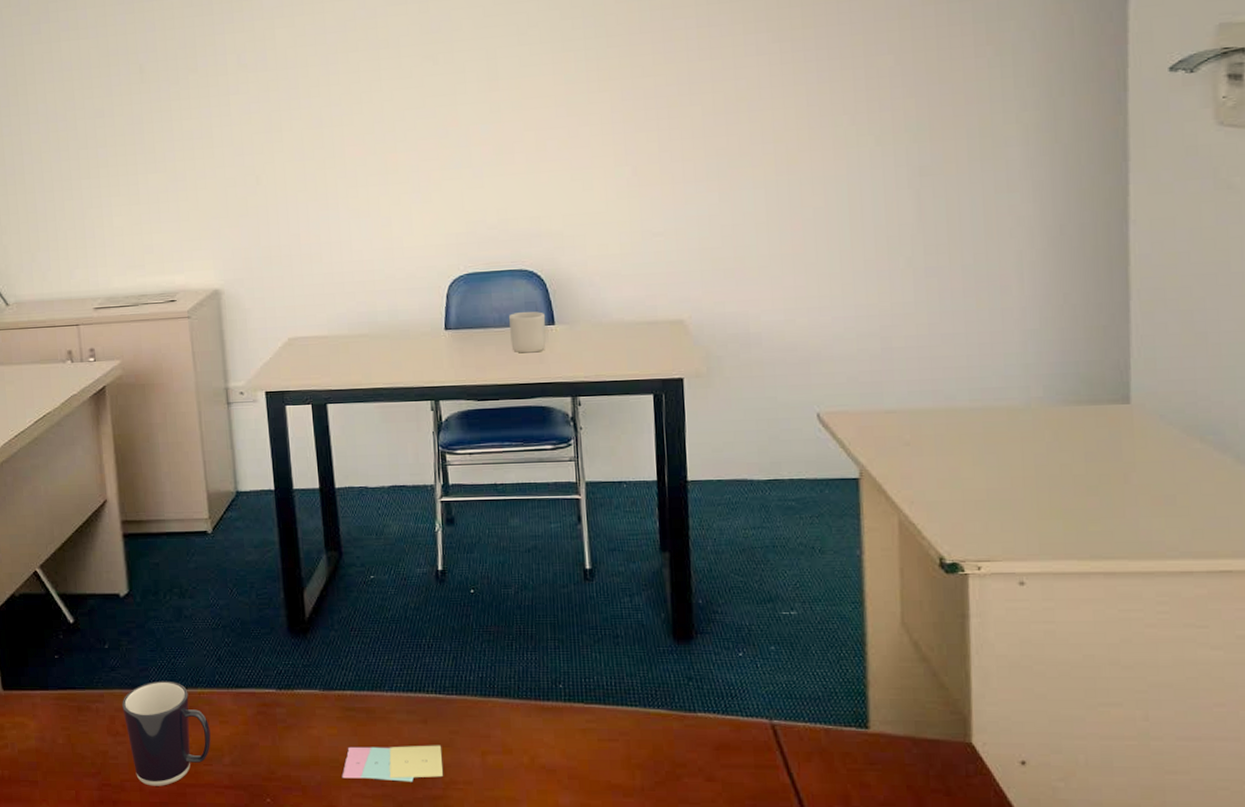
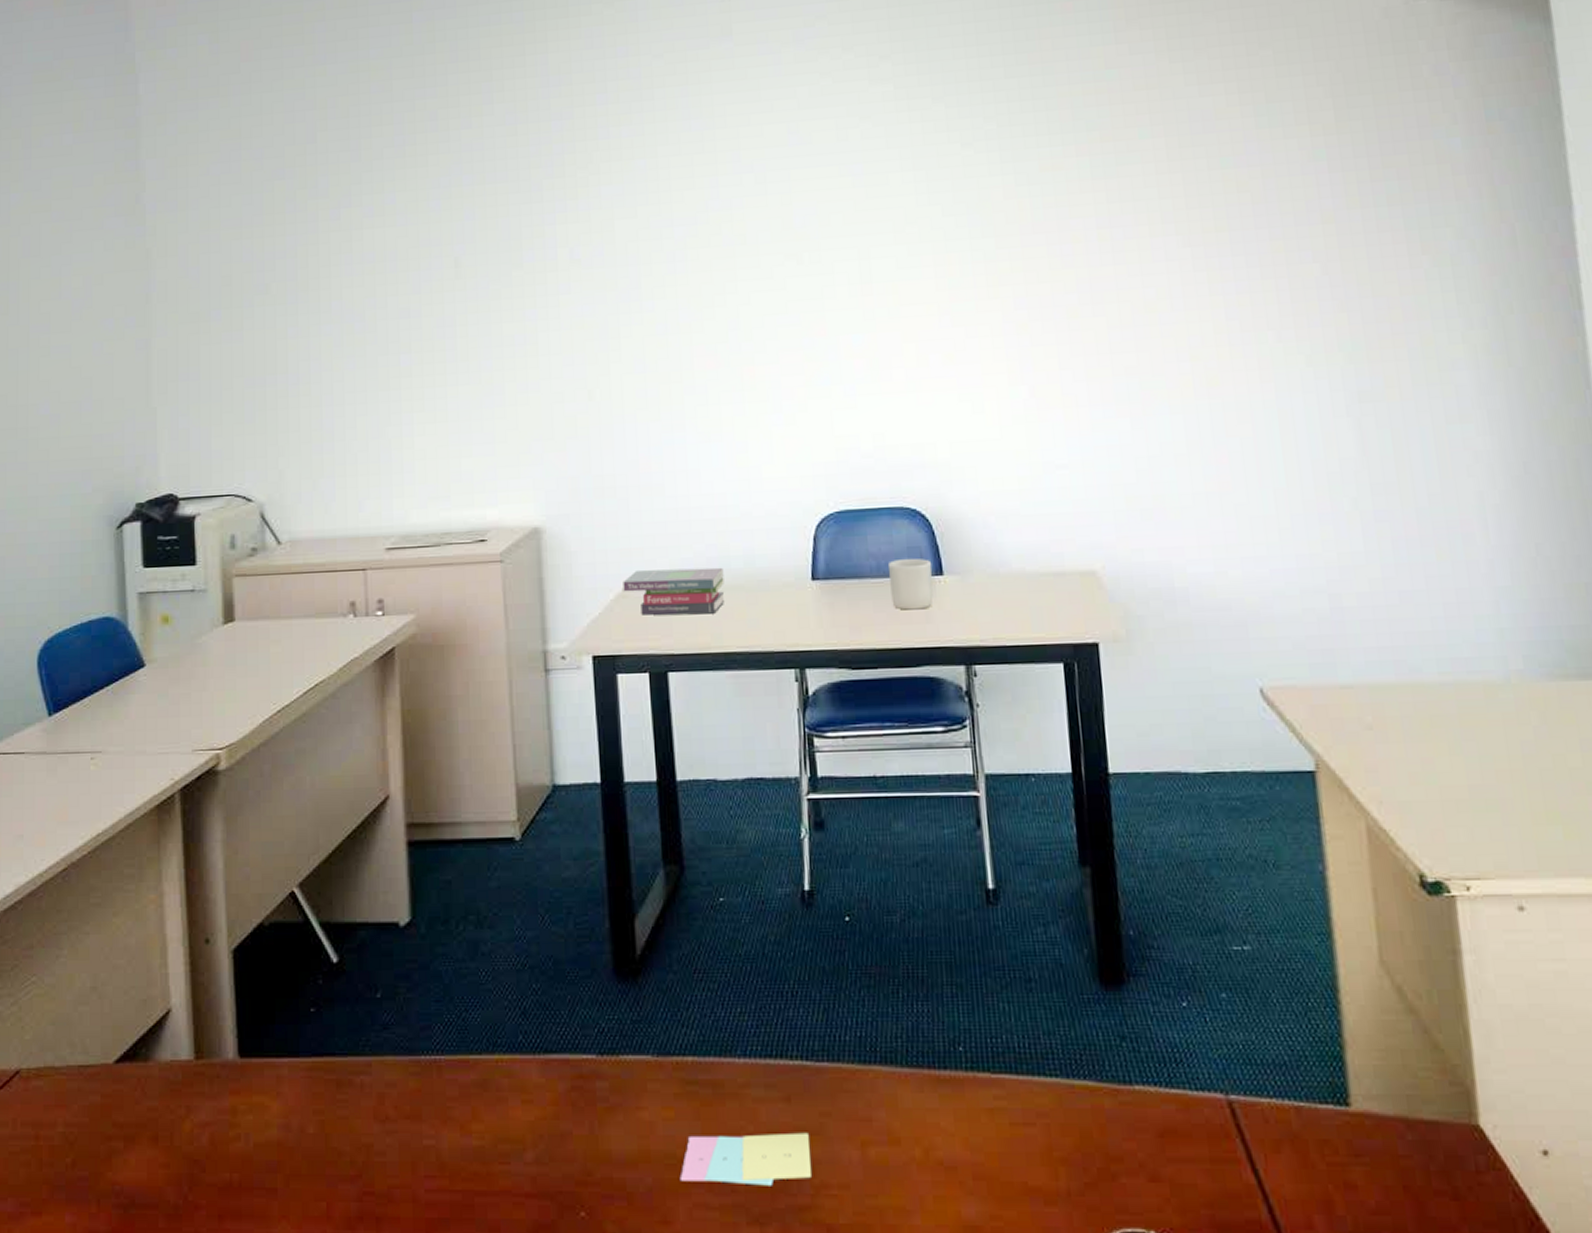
mug: present [122,681,211,786] -> none [395,1044,510,1195]
books: none [289,320,372,359] -> present [623,567,724,615]

